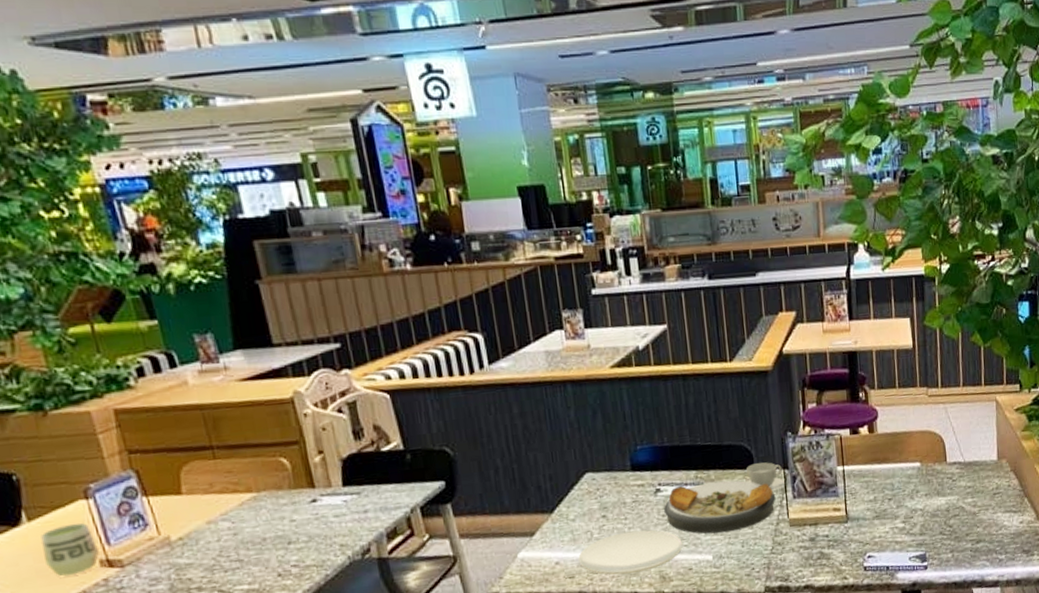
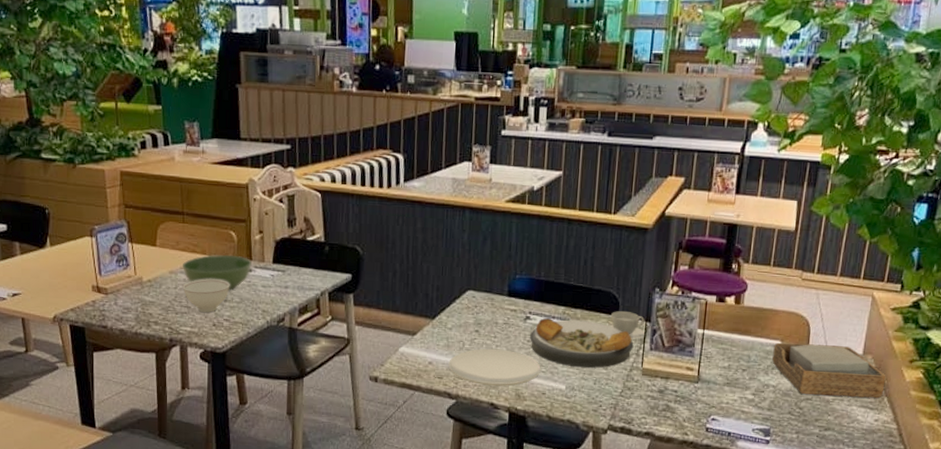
cup: present [40,523,99,577] -> none [57,253,92,294]
bowl: none [222,485,316,530] -> present [182,254,252,291]
bowl: none [227,518,292,564] -> present [182,278,230,313]
napkin holder: none [914,455,1023,511] -> present [772,342,886,399]

